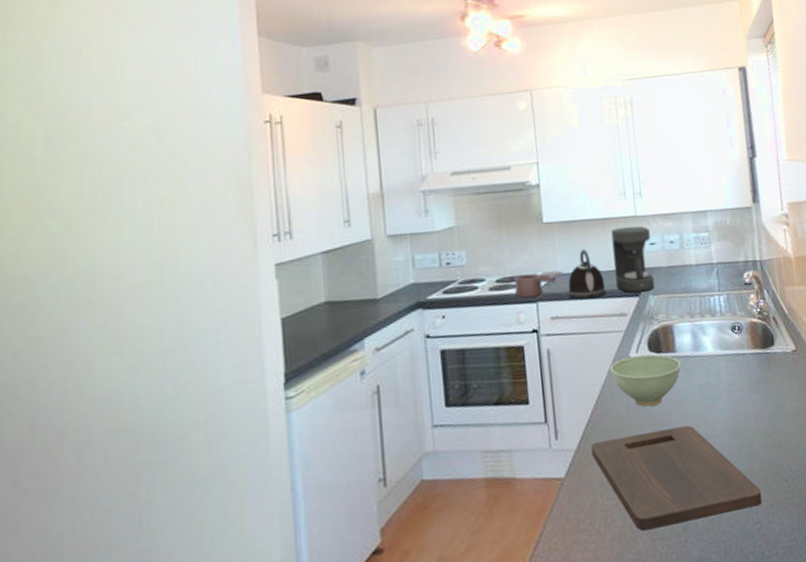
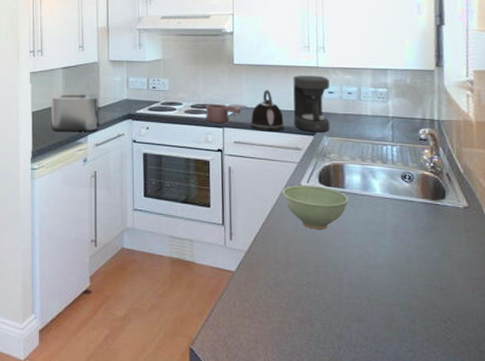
toaster: none [308,281,381,340] -> present [51,93,101,132]
cutting board: present [591,425,762,531] -> none [260,248,418,337]

